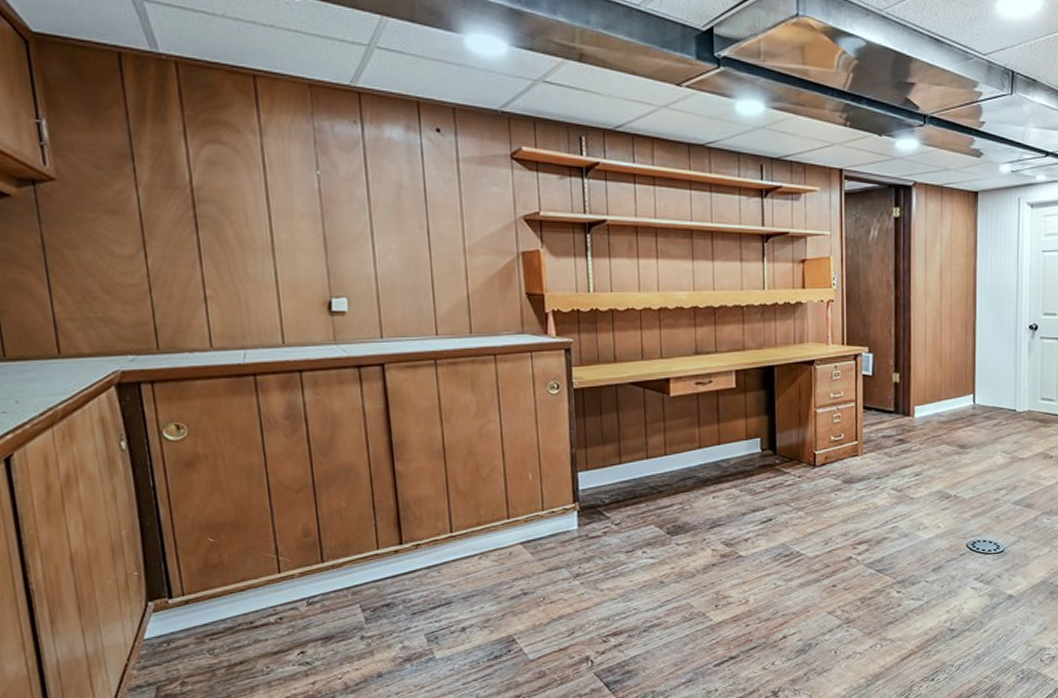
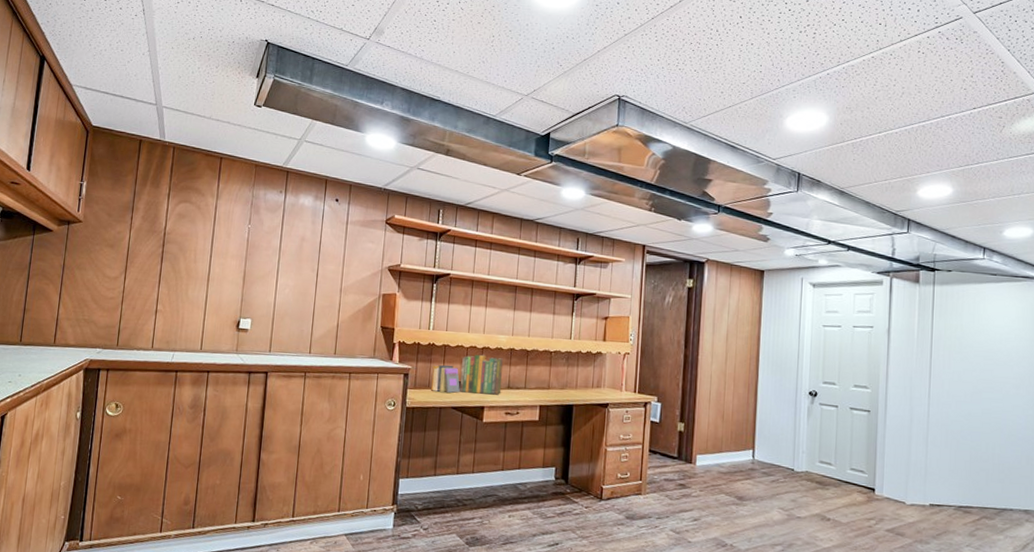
books: none [599,333,638,367] -> present [431,365,460,394]
books: none [634,317,688,364] -> present [460,354,503,395]

